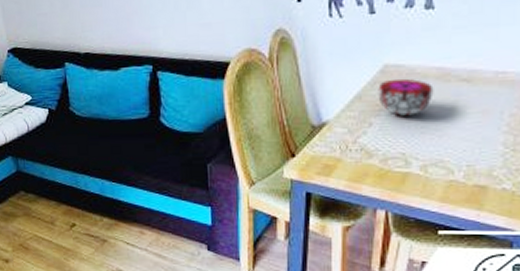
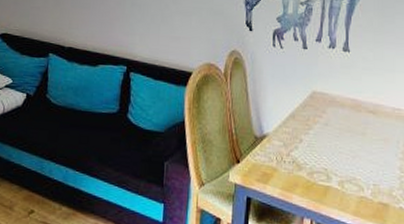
decorative bowl: present [378,78,434,116] -> none [307,104,349,137]

